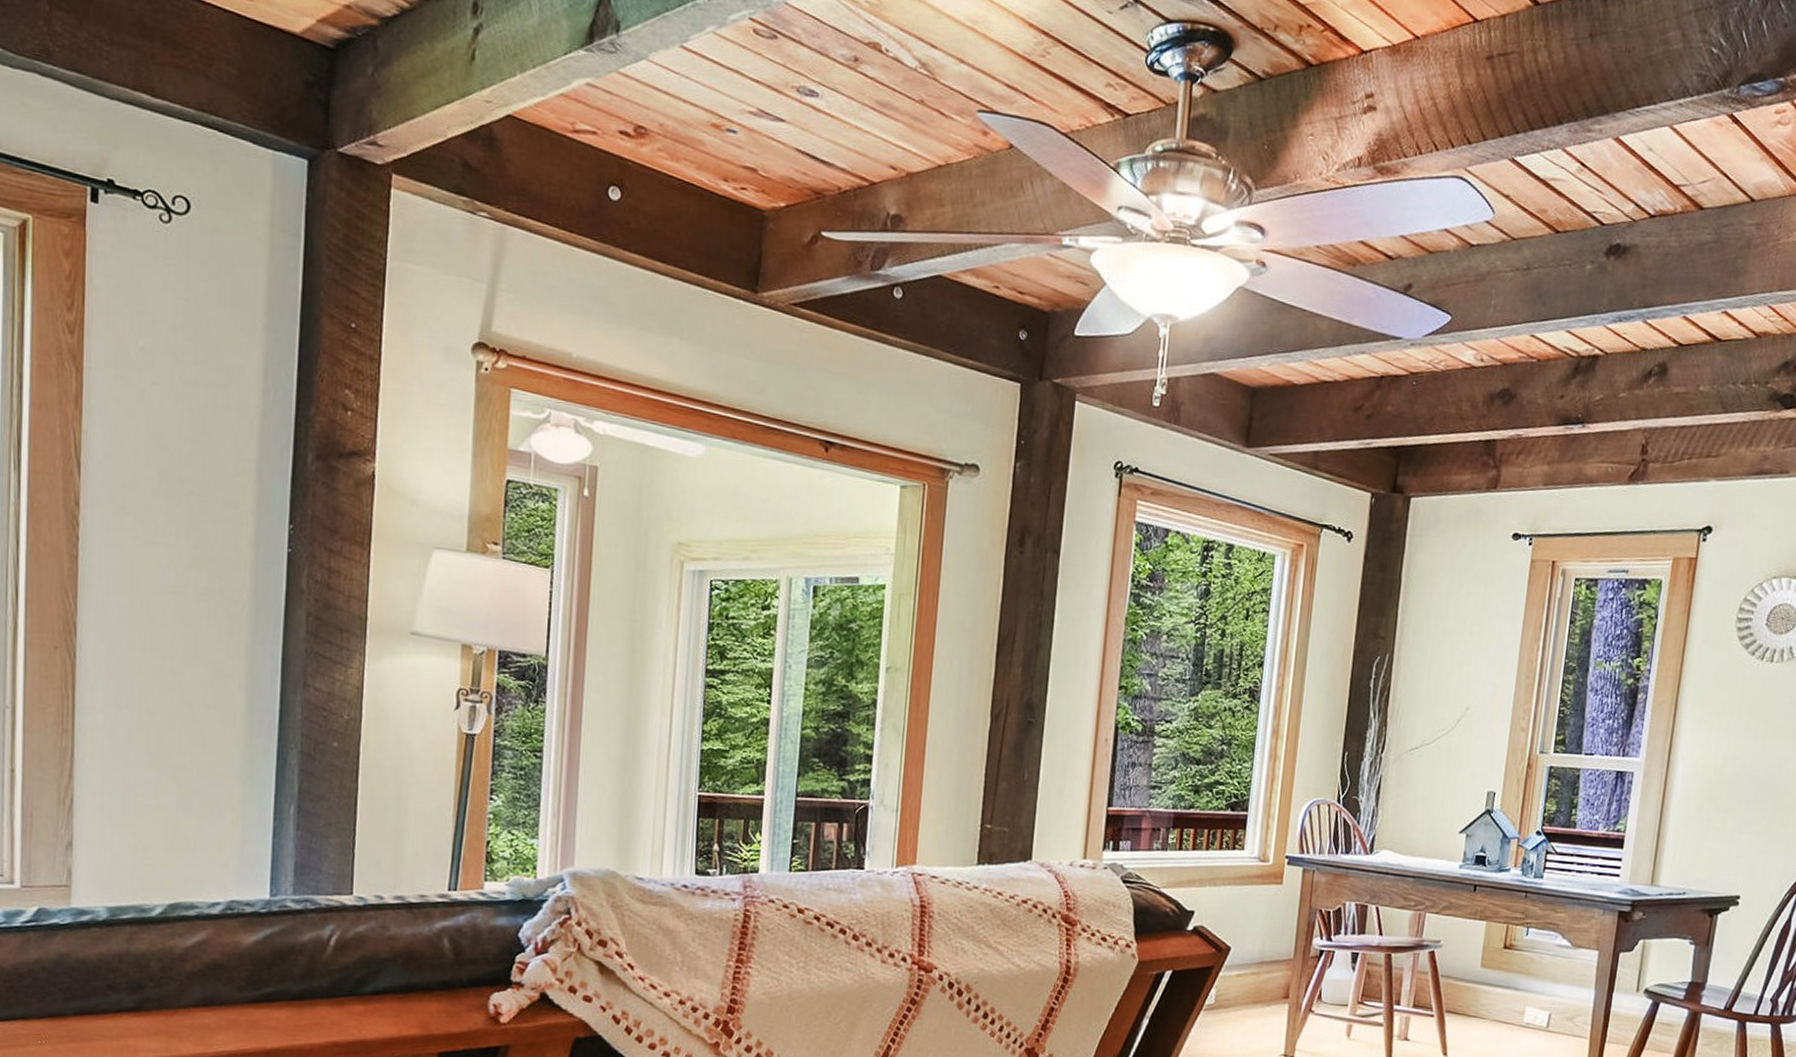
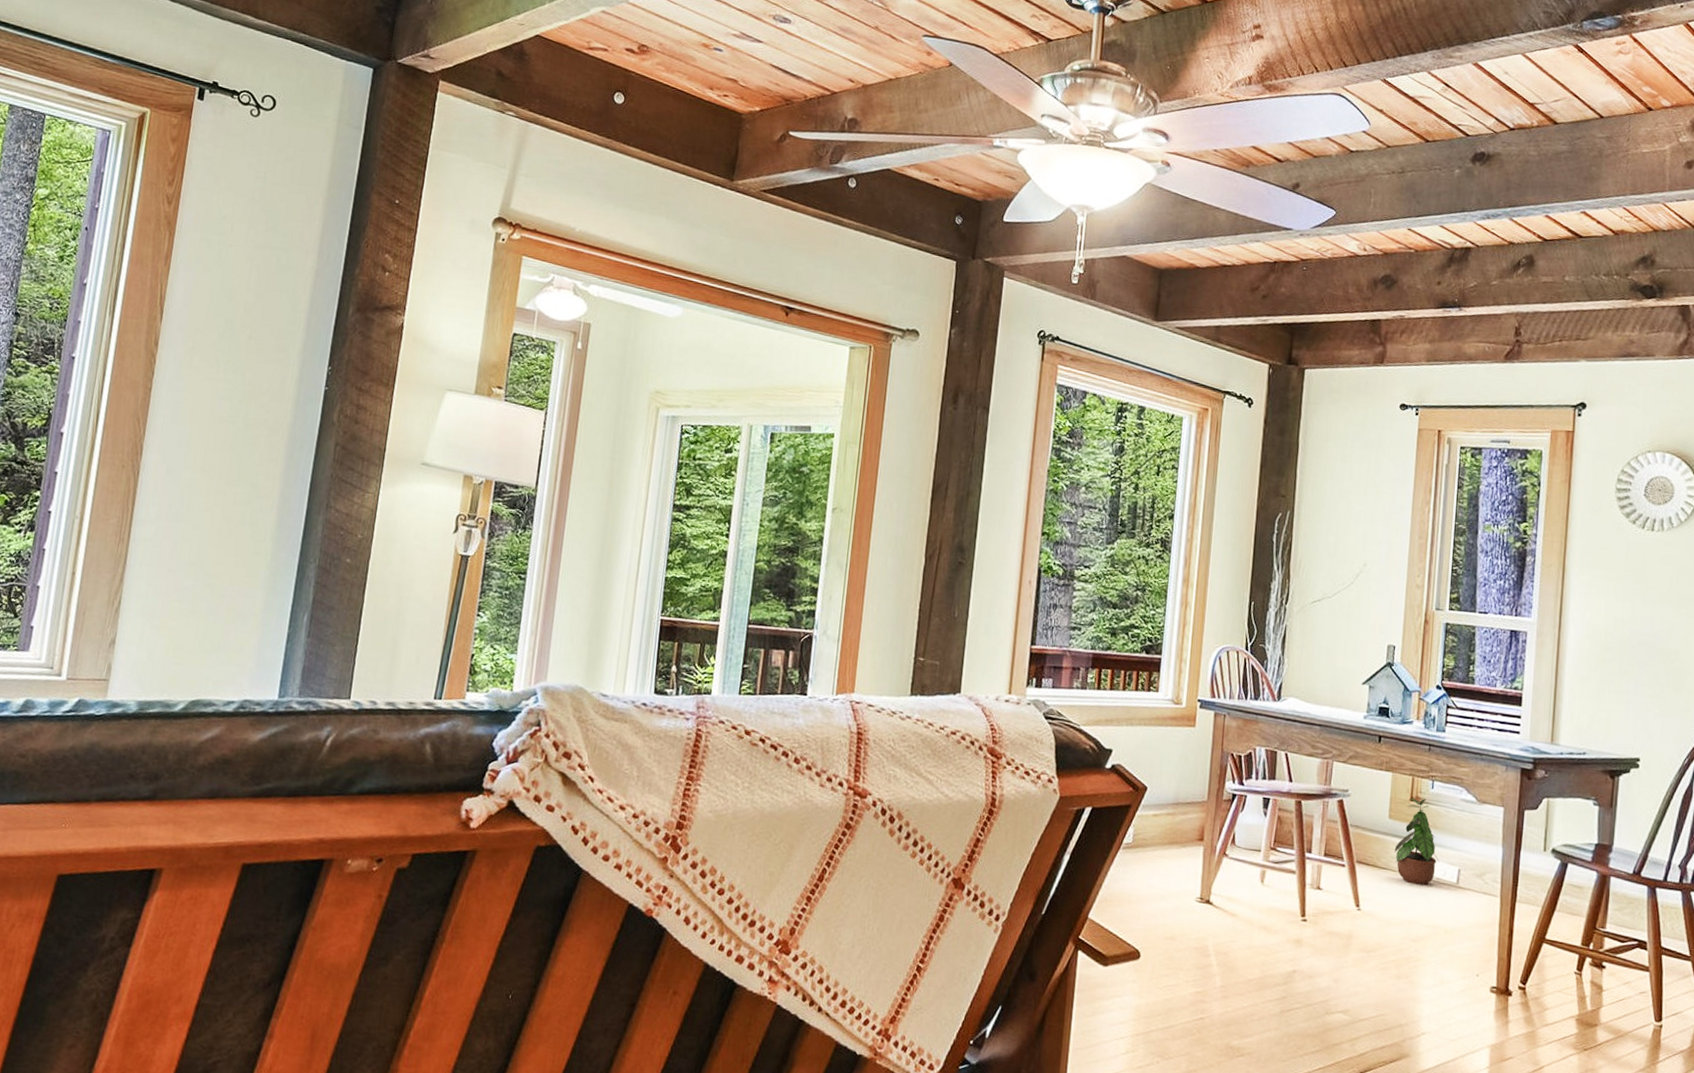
potted plant: none [1484,946,1531,1031] -> present [1394,799,1440,886]

